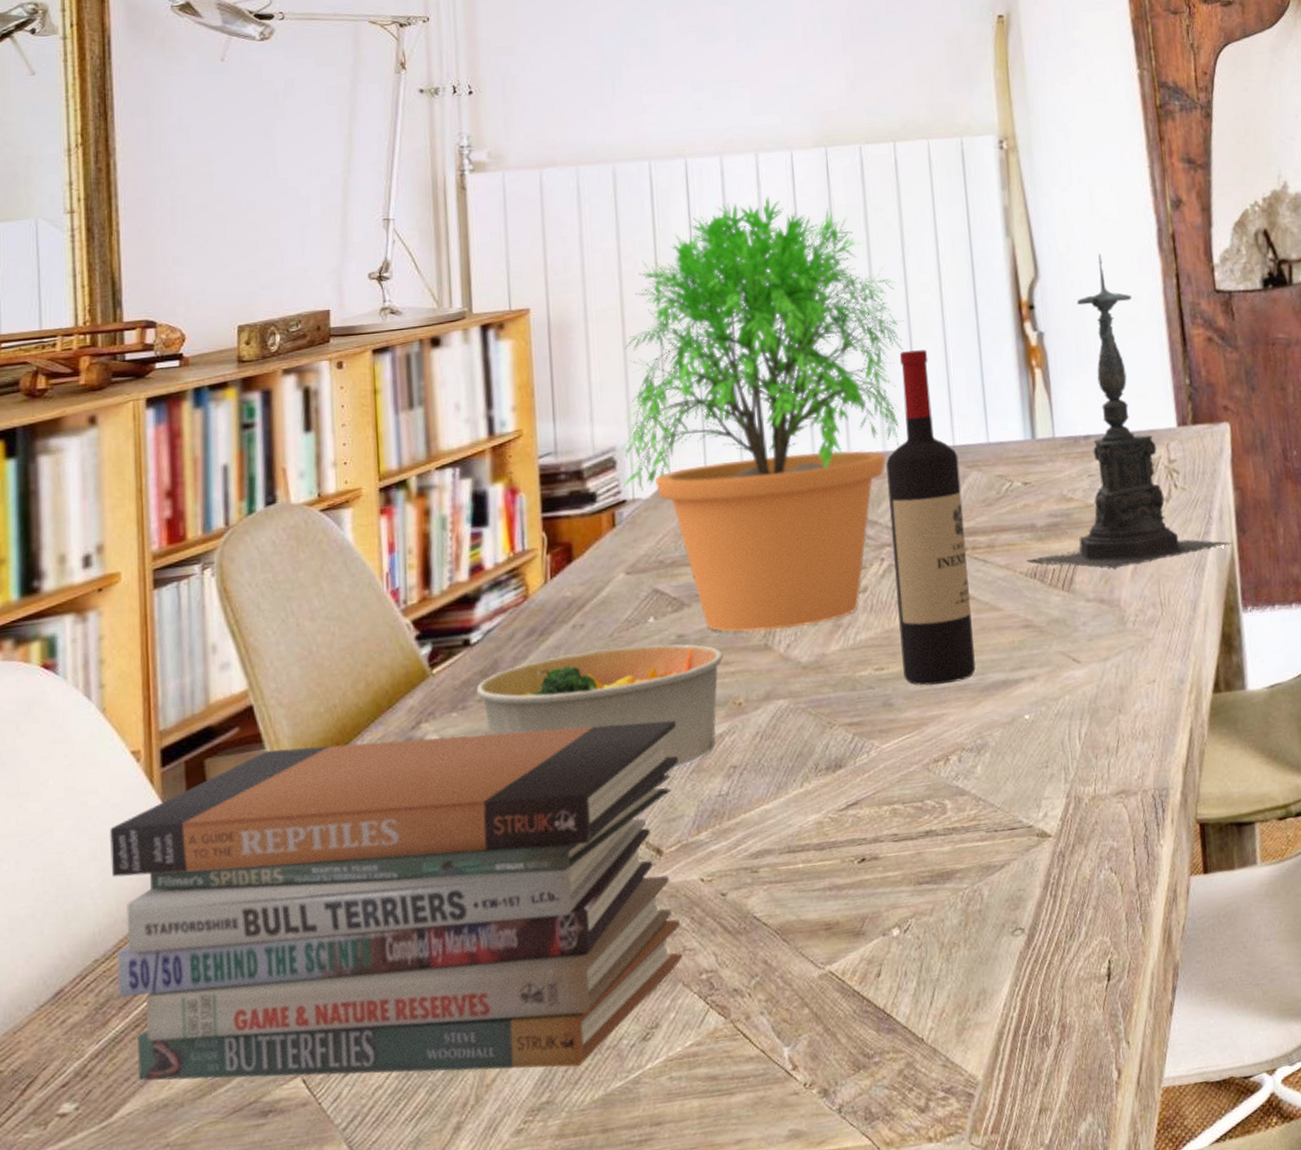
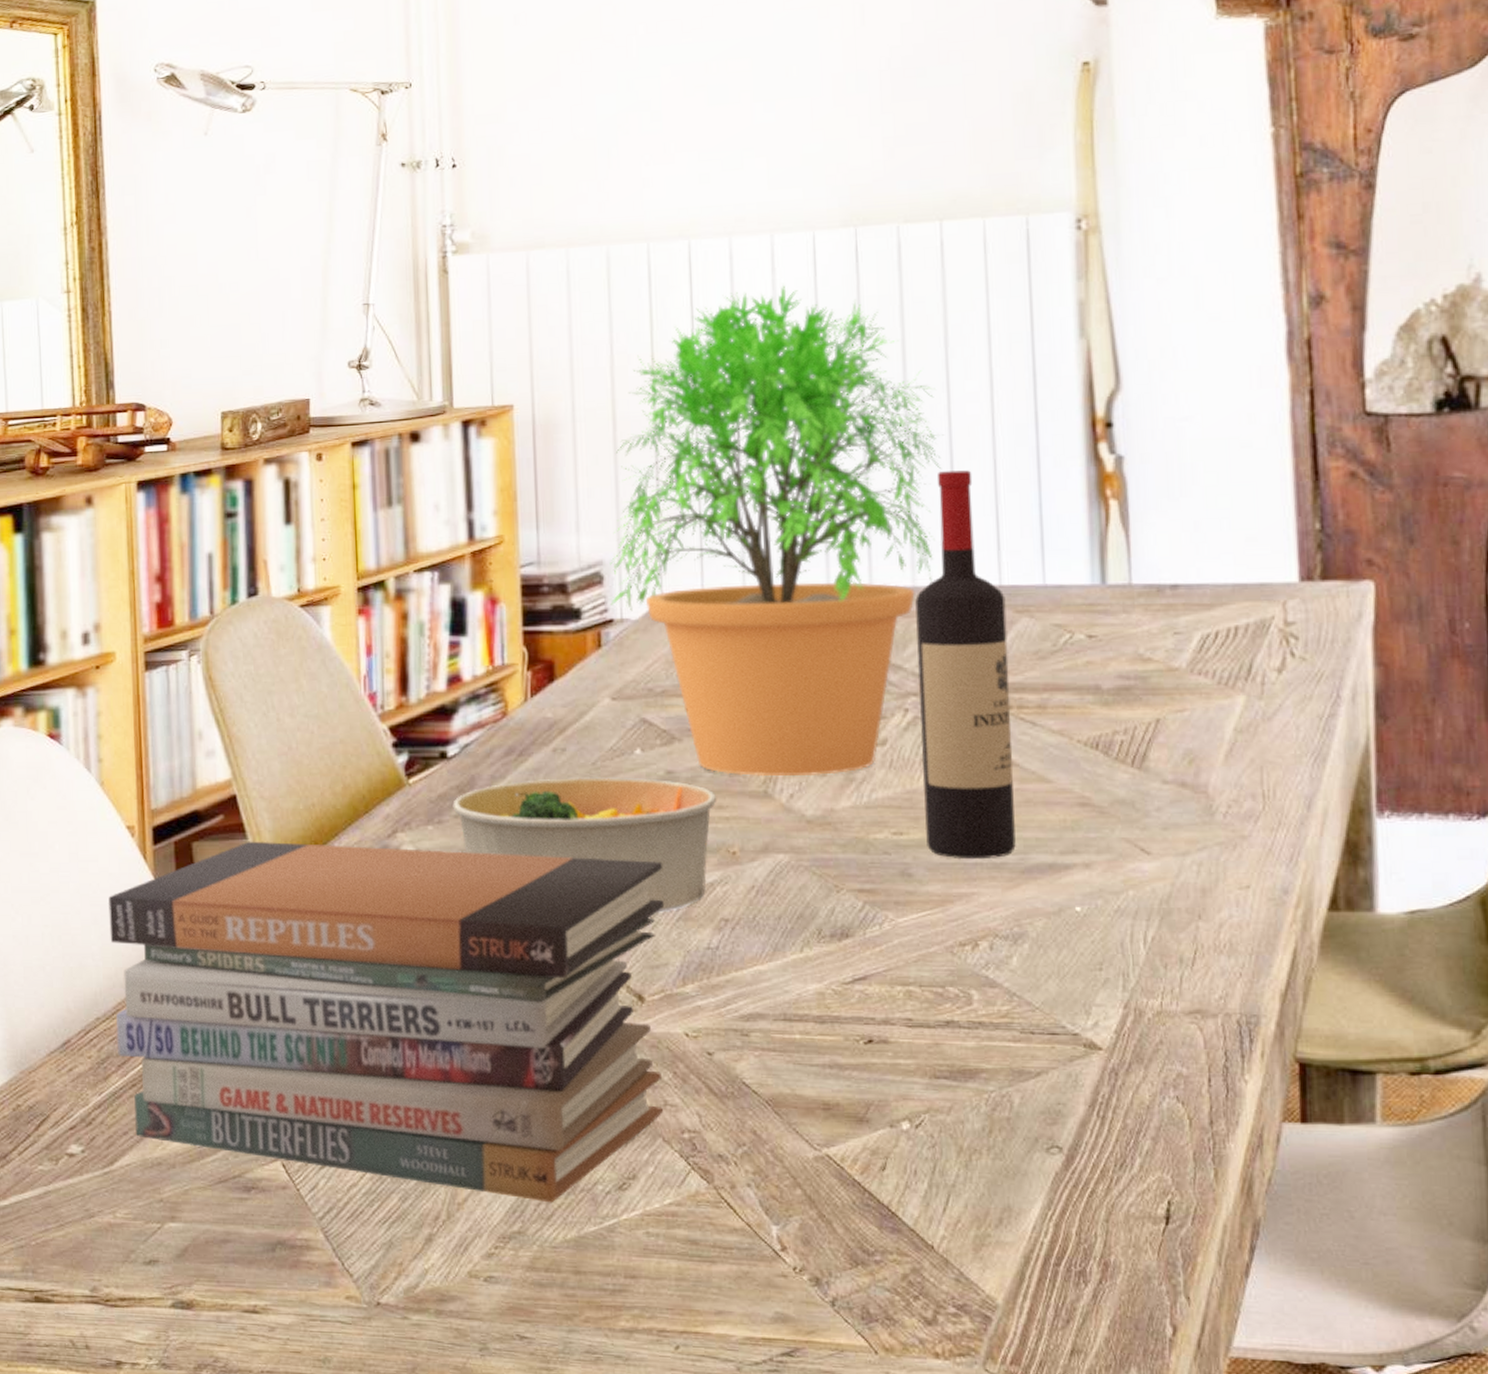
candle holder: present [1026,253,1232,570] -> none [1087,361,1368,749]

